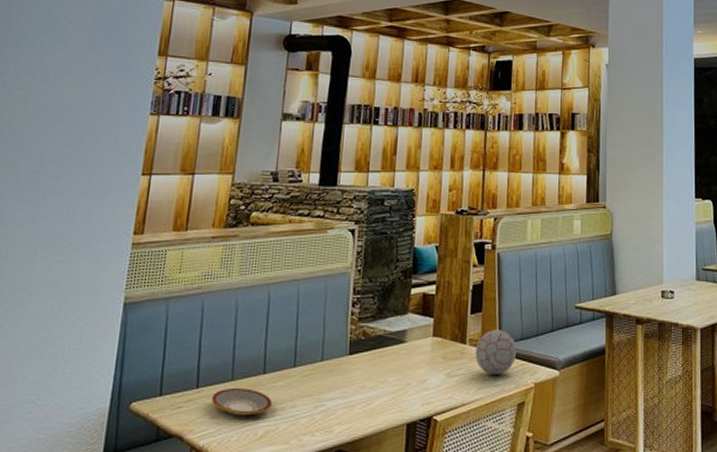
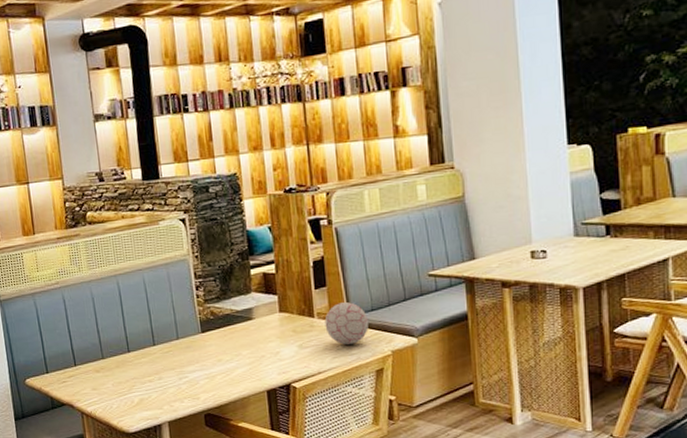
plate: present [212,388,273,416] -> none [89,365,142,388]

